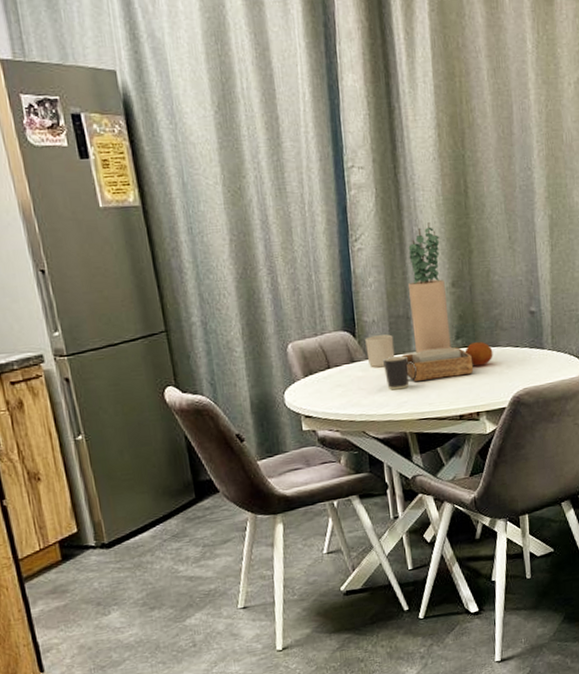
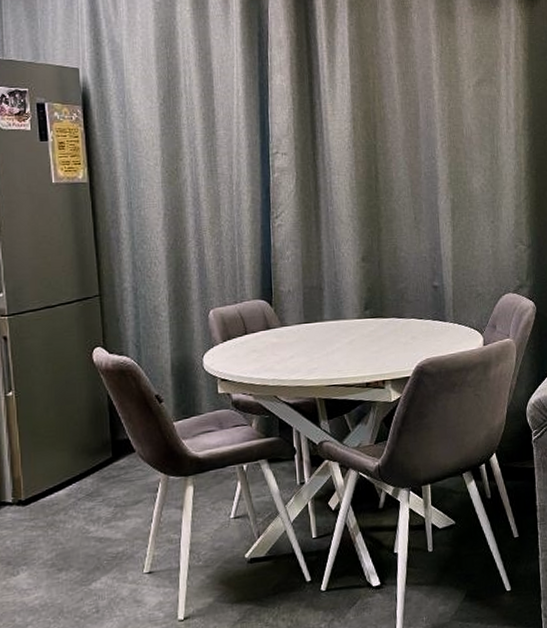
mug: present [365,334,395,368] -> none [281,304,308,335]
mug: present [382,355,417,390] -> none [295,324,327,357]
napkin holder: present [402,346,474,382] -> none [314,317,381,350]
vase: present [407,222,451,353] -> none [321,203,360,322]
fruit: present [465,341,493,366] -> none [372,312,399,336]

